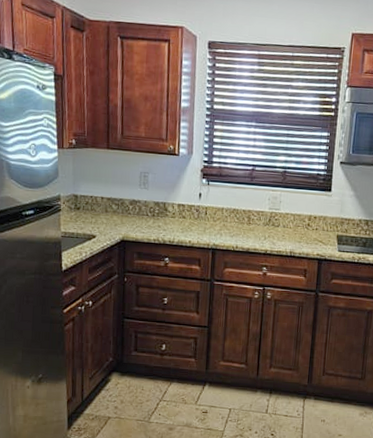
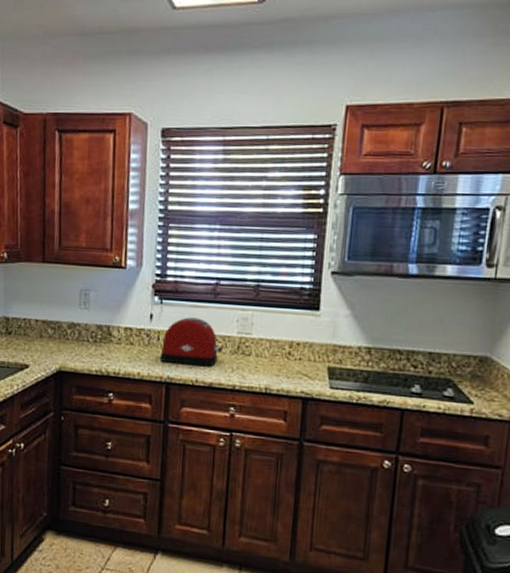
toaster: none [207,196,258,236] -> present [160,317,224,367]

